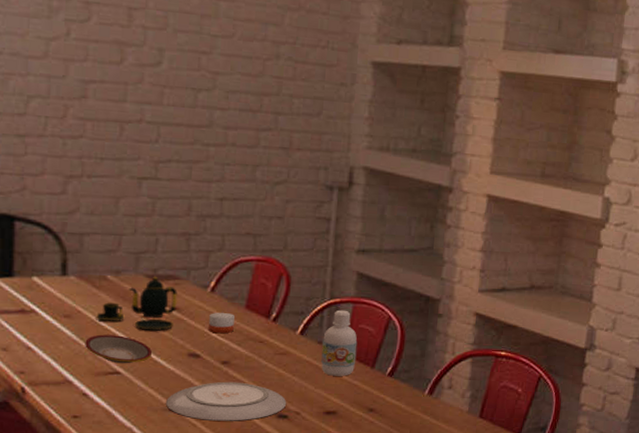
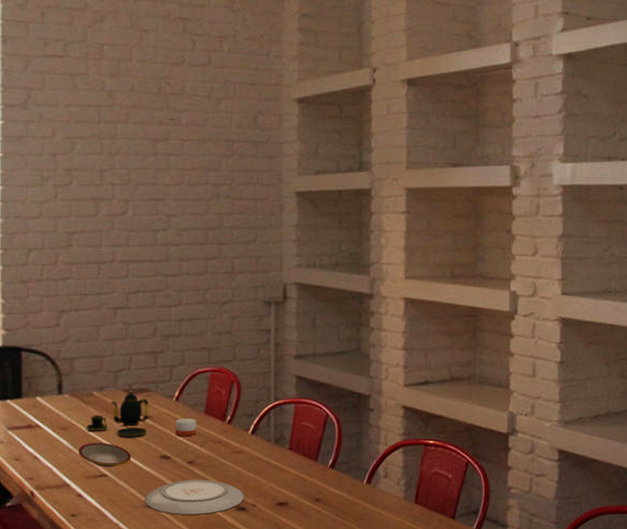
bottle: present [321,309,358,376] -> none [271,410,301,470]

